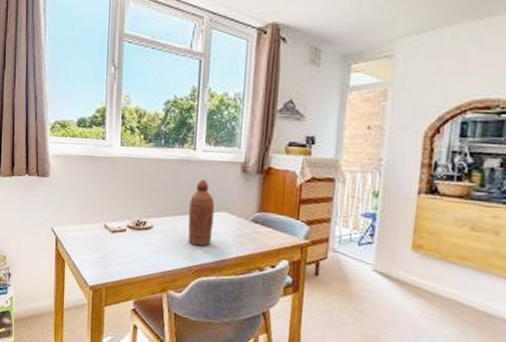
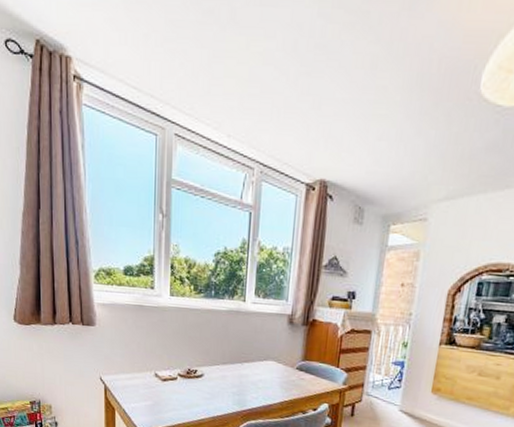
bottle: present [187,180,215,247] -> none [237,330,263,393]

